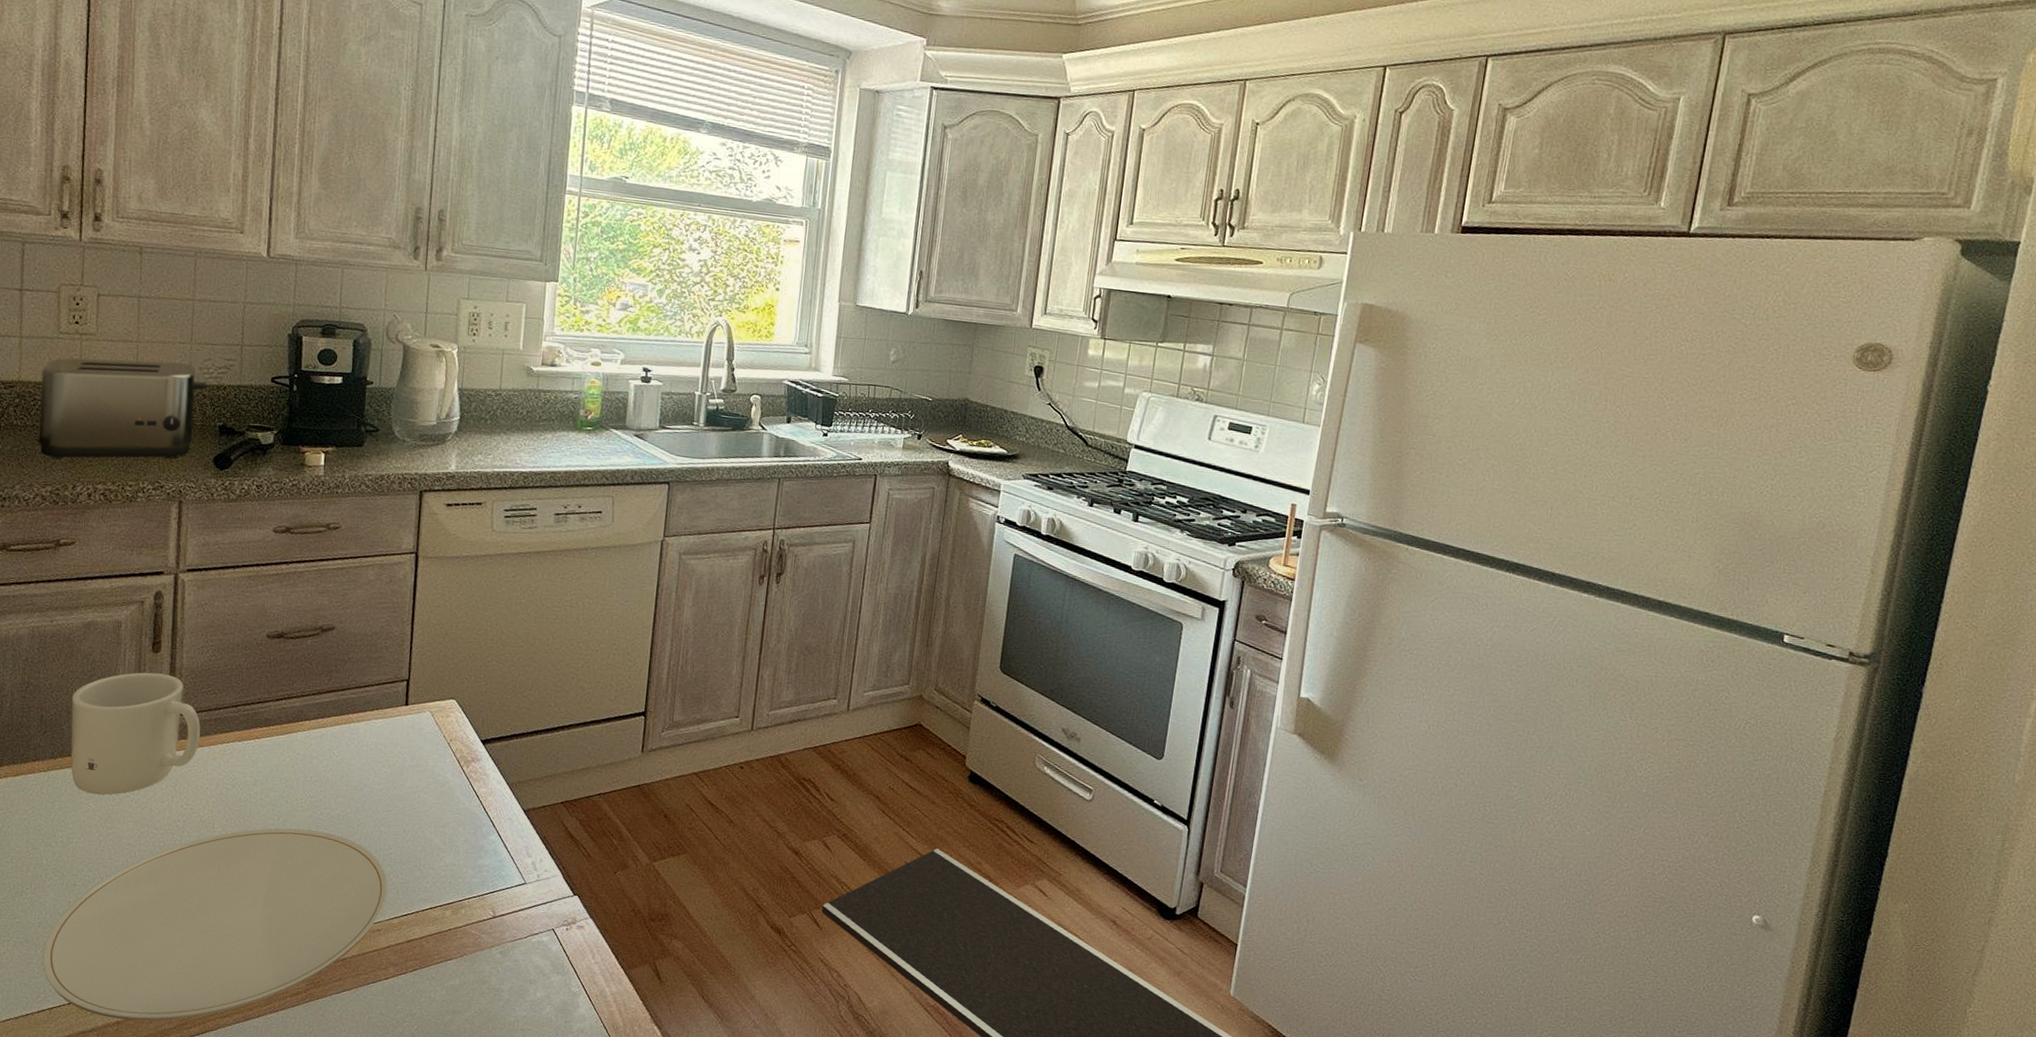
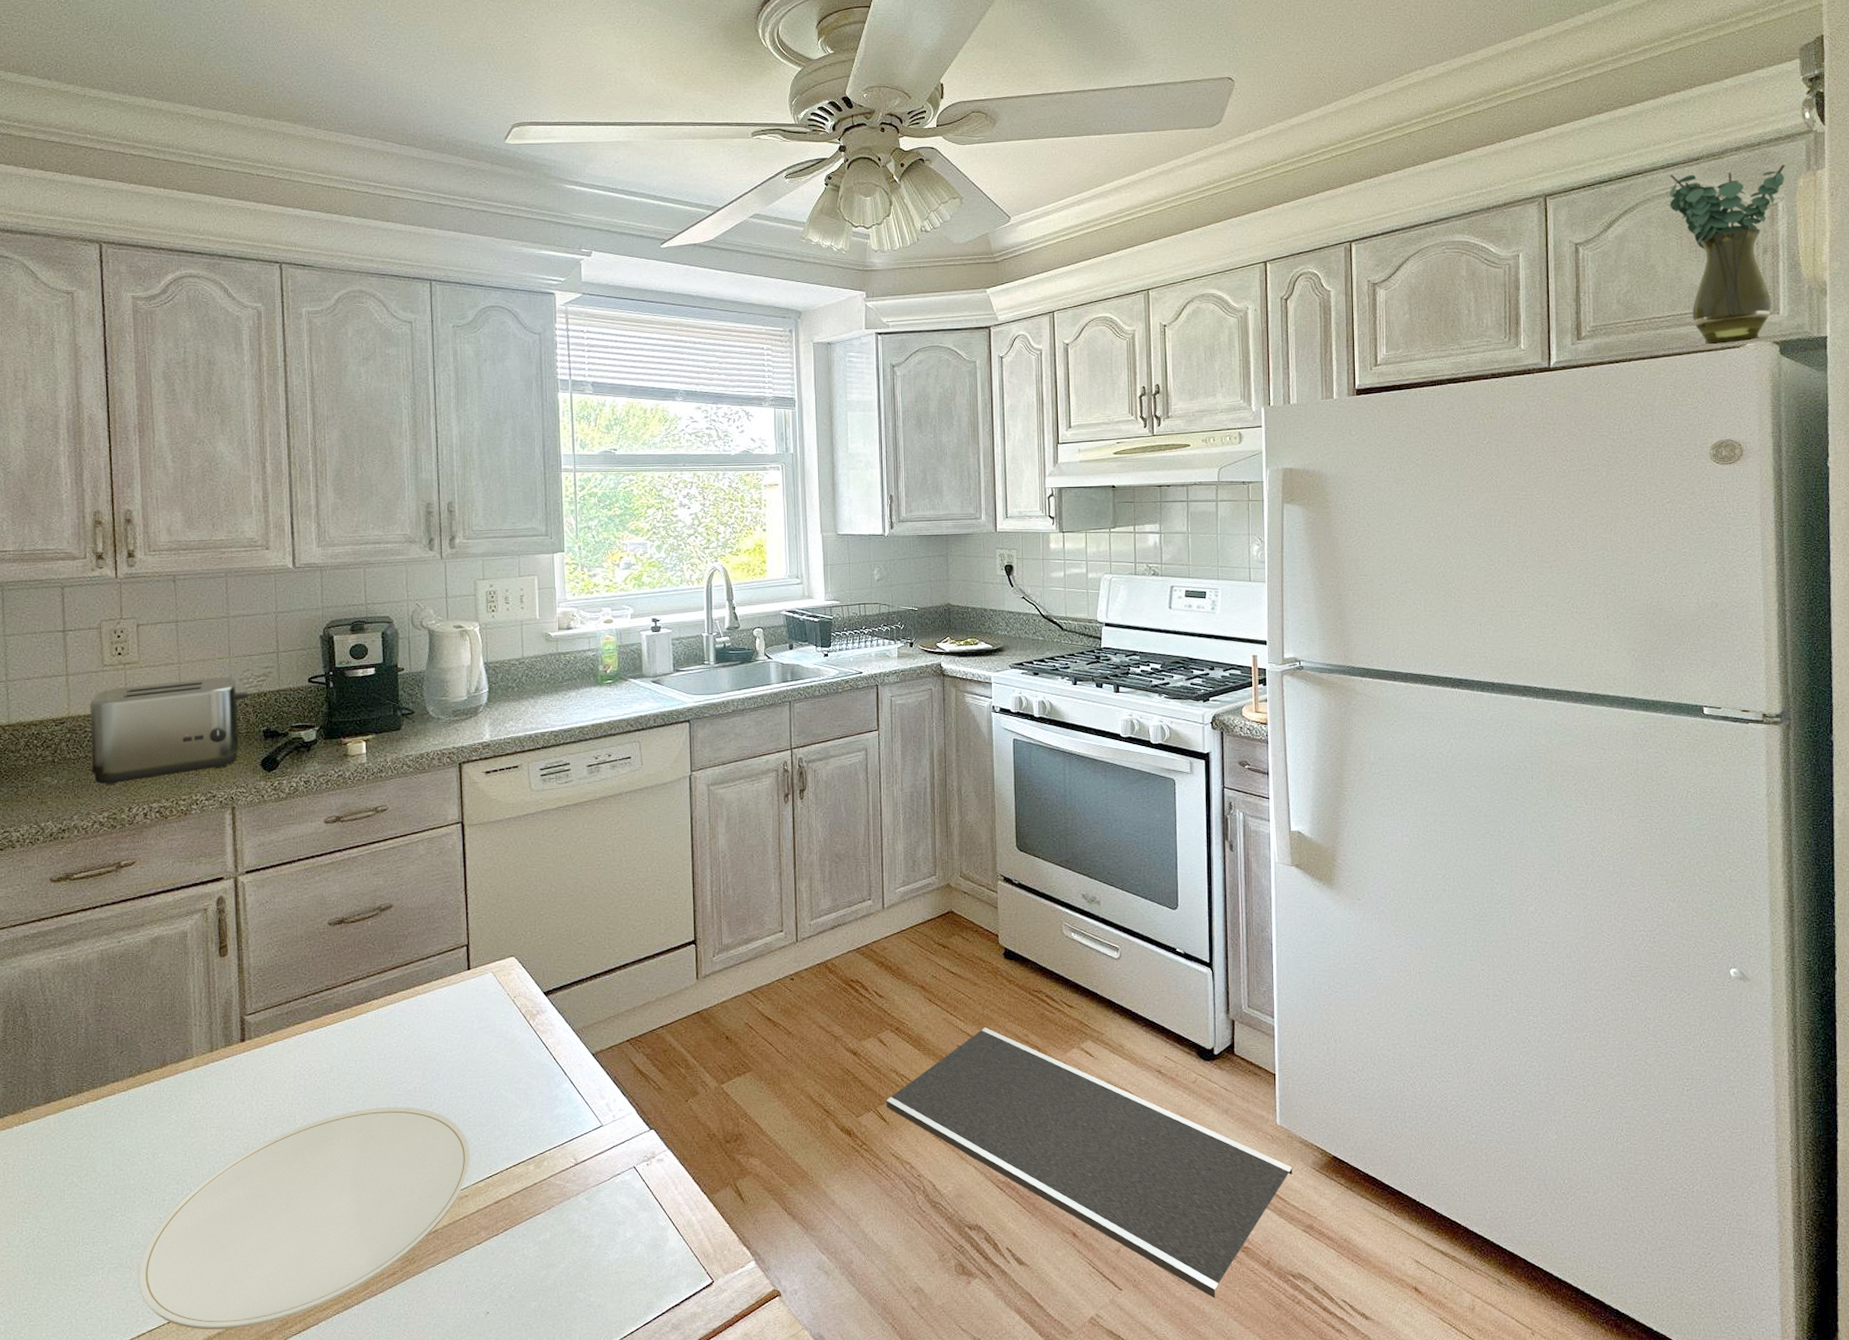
mug: present [70,672,201,795] -> none [145,976,274,1106]
vase: none [1866,28,2017,235] -> present [1669,165,1785,344]

